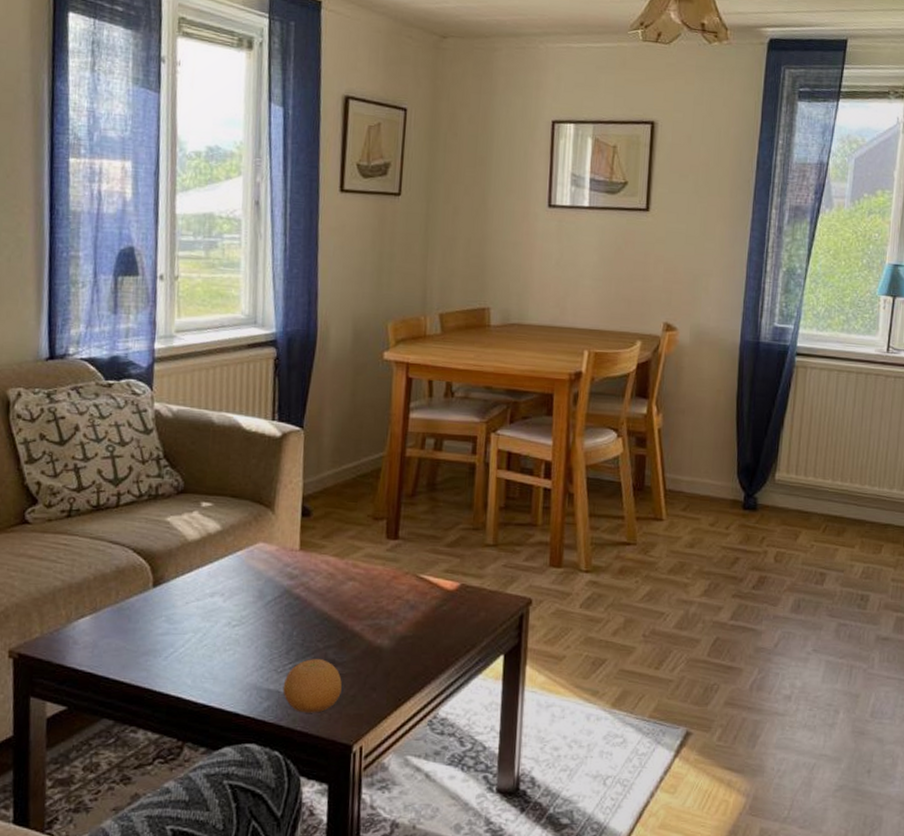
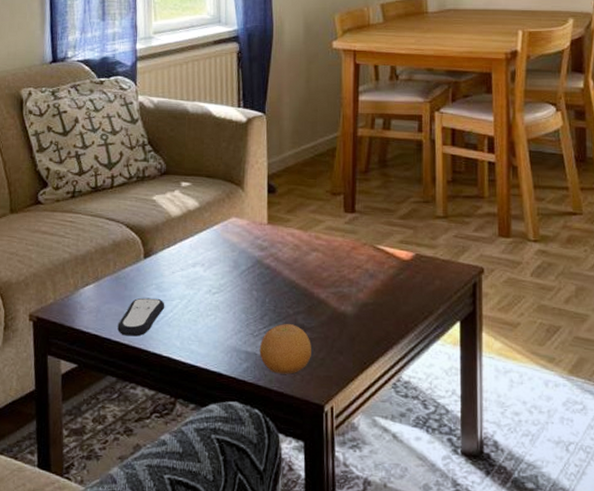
remote control: none [117,631,176,674] -> present [117,297,165,337]

